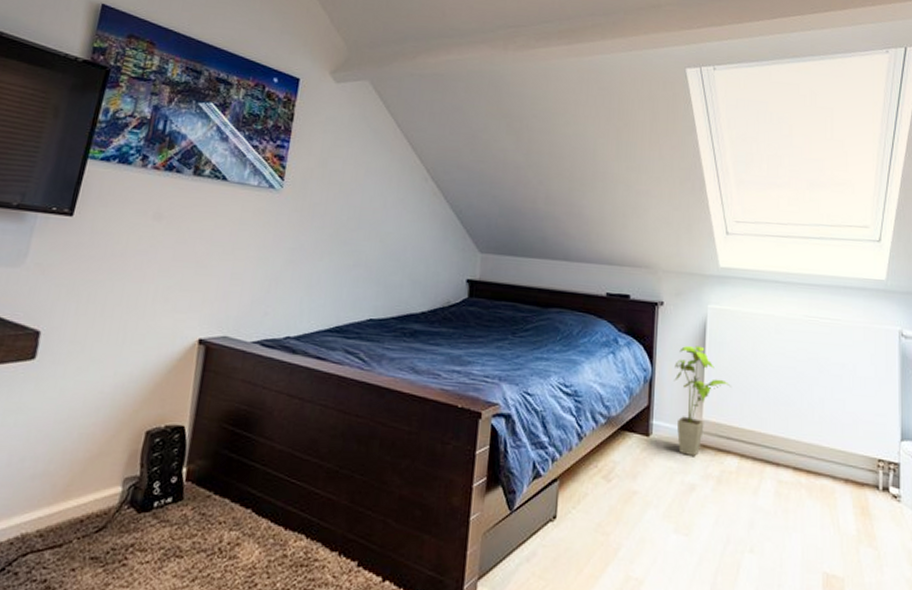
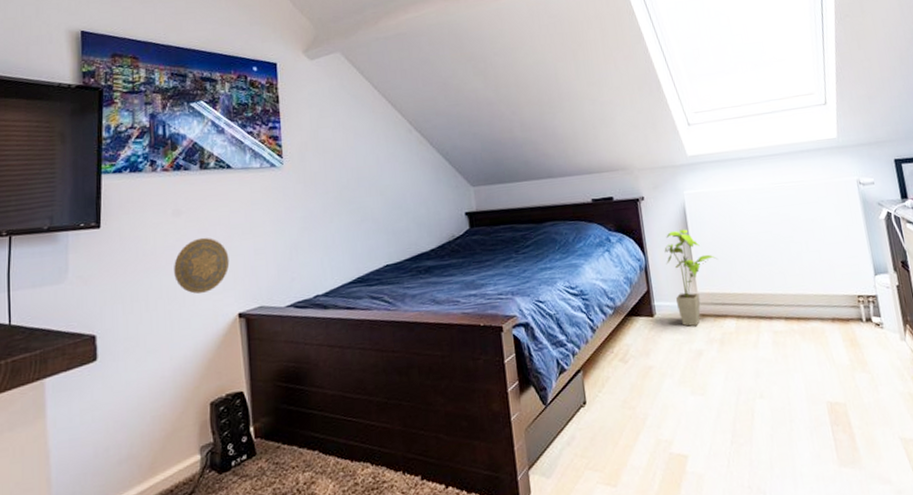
decorative plate: none [139,248,203,309] -> present [174,237,230,294]

